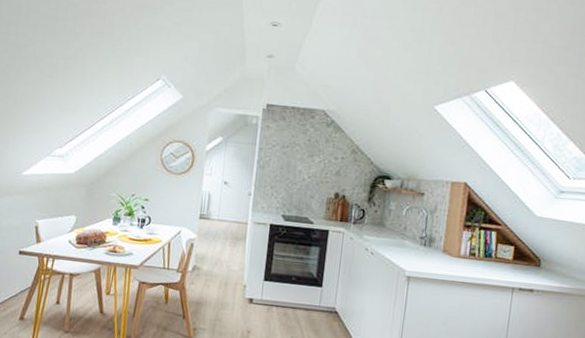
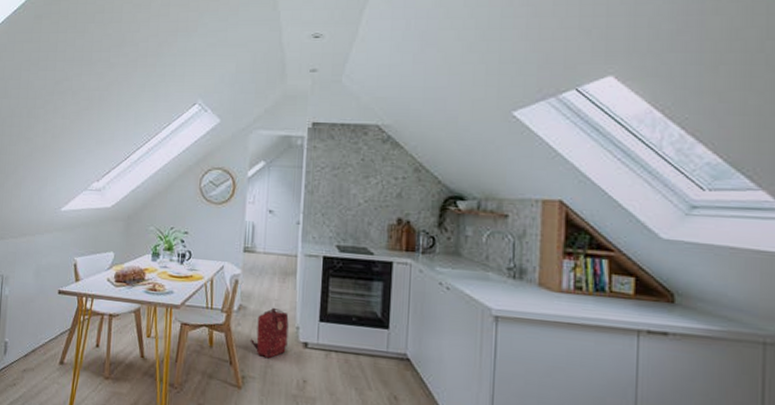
backpack: none [202,268,238,312] -> present [250,307,289,358]

